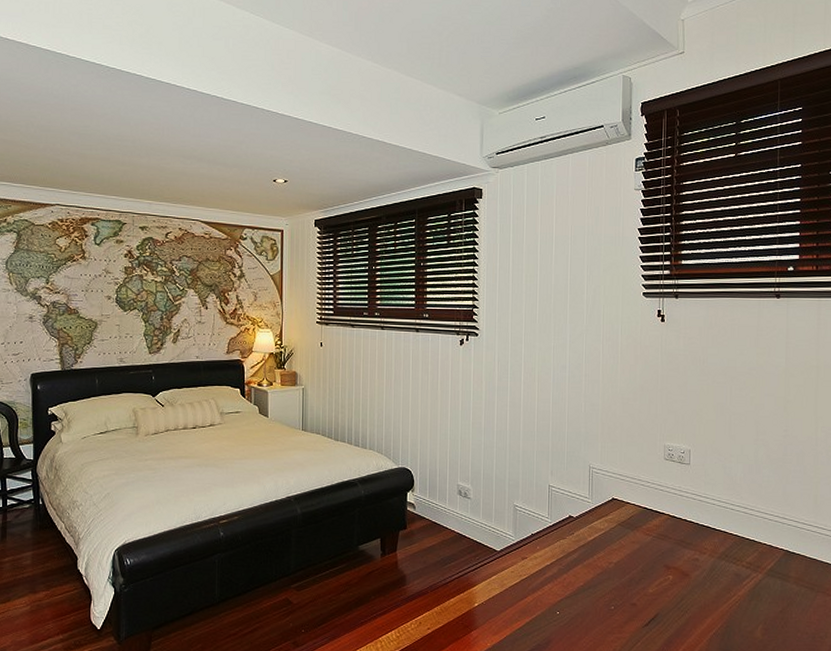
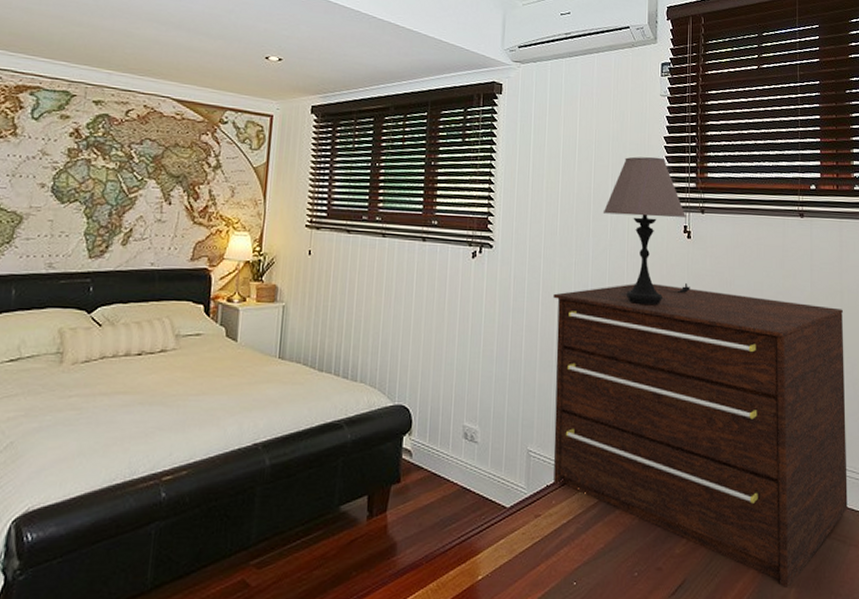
dresser: none [534,363,819,626] -> present [553,283,848,589]
table lamp: none [579,248,664,383] -> present [602,156,690,306]

